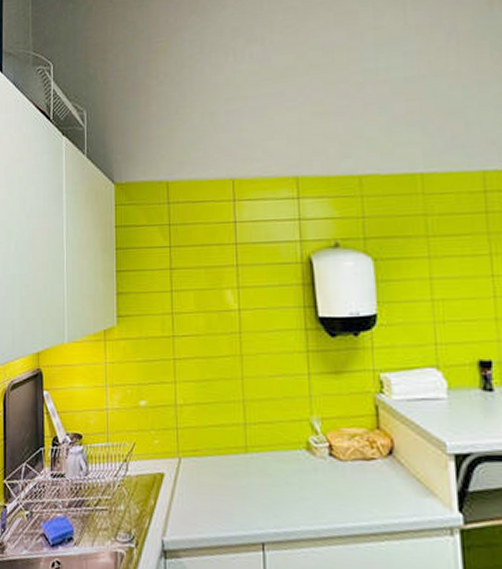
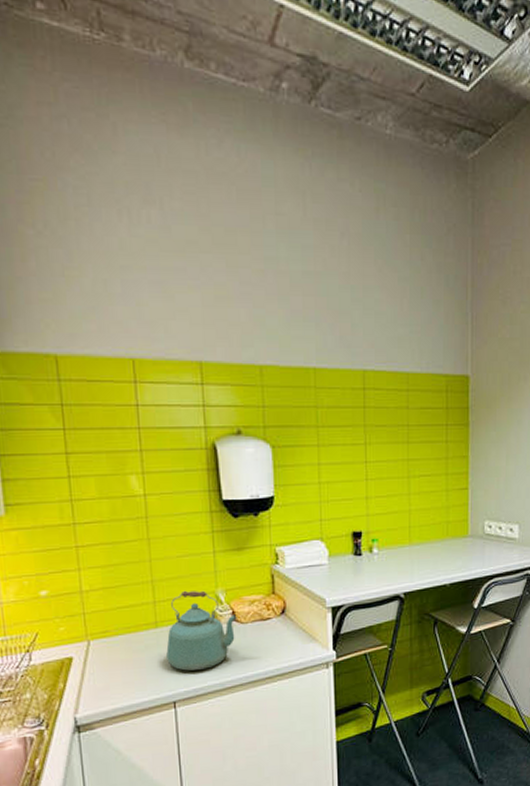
kettle: none [256,414,335,510] -> present [166,590,237,671]

